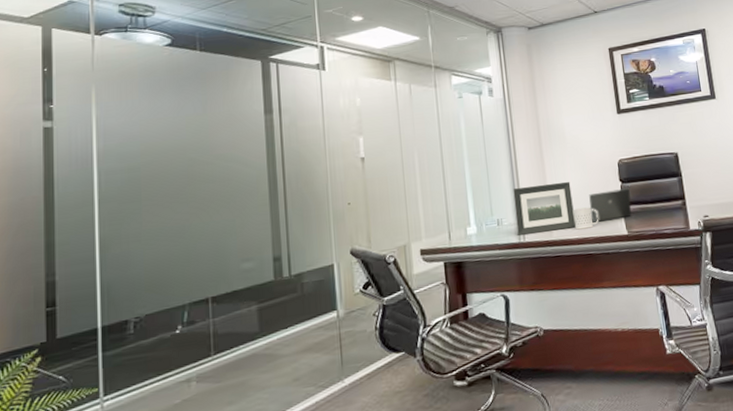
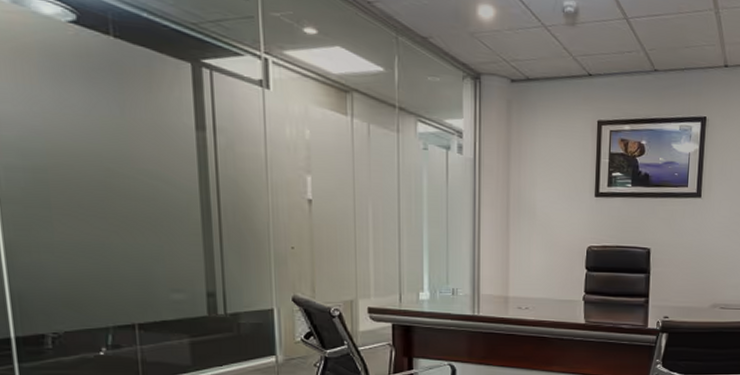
picture frame: present [513,181,576,236] -> none [472,260,534,310]
mug: present [572,207,599,230] -> none [532,290,559,312]
laptop: present [589,188,632,223] -> none [551,276,594,307]

